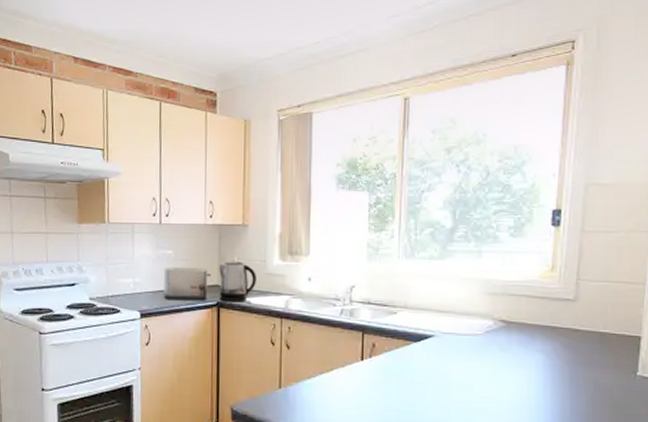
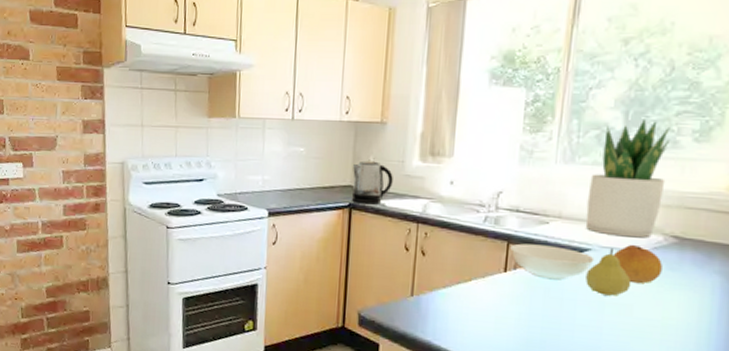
toaster: present [162,266,211,301] -> none [292,164,344,202]
bowl: none [365,333,438,366] -> present [510,243,595,281]
planter: none [427,217,491,323] -> present [585,119,670,238]
fruit: none [432,334,471,377] -> present [585,248,632,296]
fruit: none [454,329,495,364] -> present [614,244,663,283]

